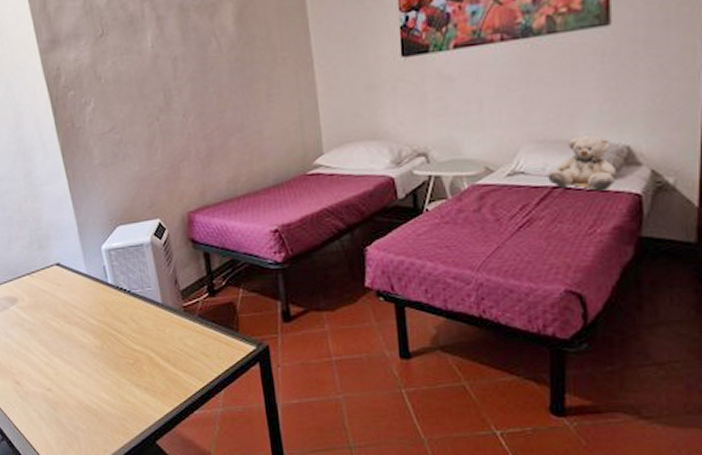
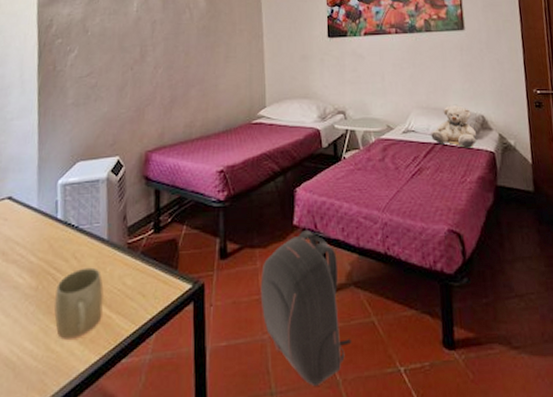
mug: none [120,329,169,392] -> present [53,267,104,340]
backpack: none [330,292,438,443] -> present [260,230,352,386]

